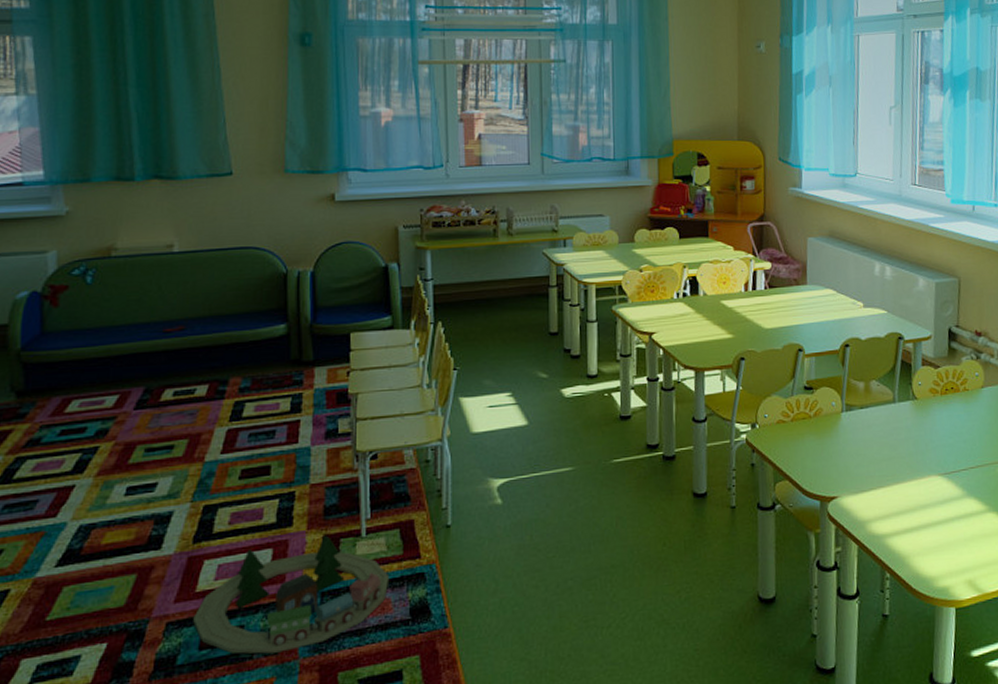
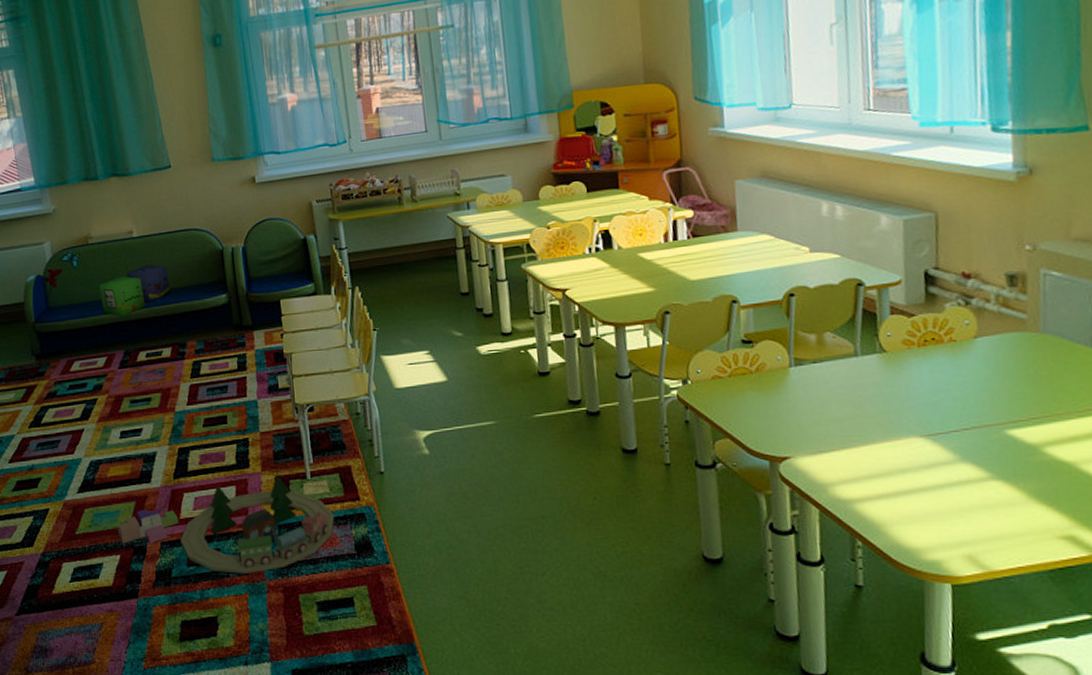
toy blocks: none [106,581,194,628] -> present [117,509,179,544]
toy box: none [118,285,216,346] -> present [98,264,172,317]

